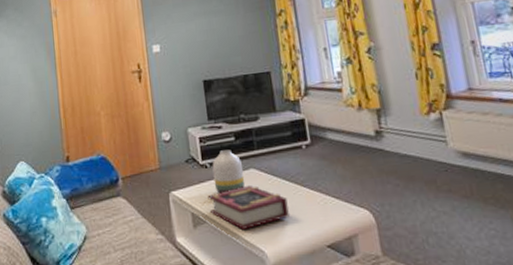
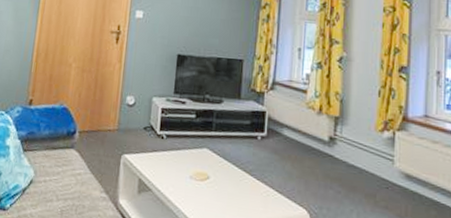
book: present [208,185,289,231] -> none [156,163,233,206]
vase: present [212,150,245,194] -> none [166,125,198,166]

